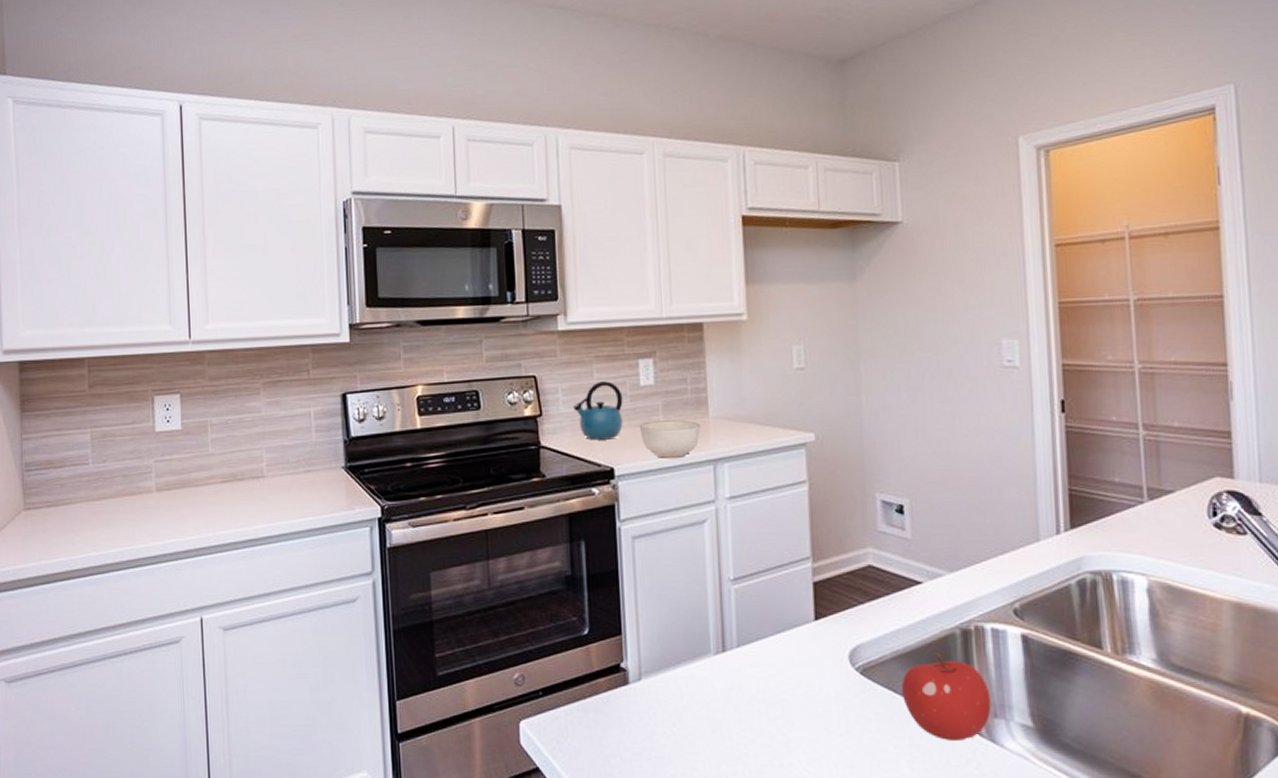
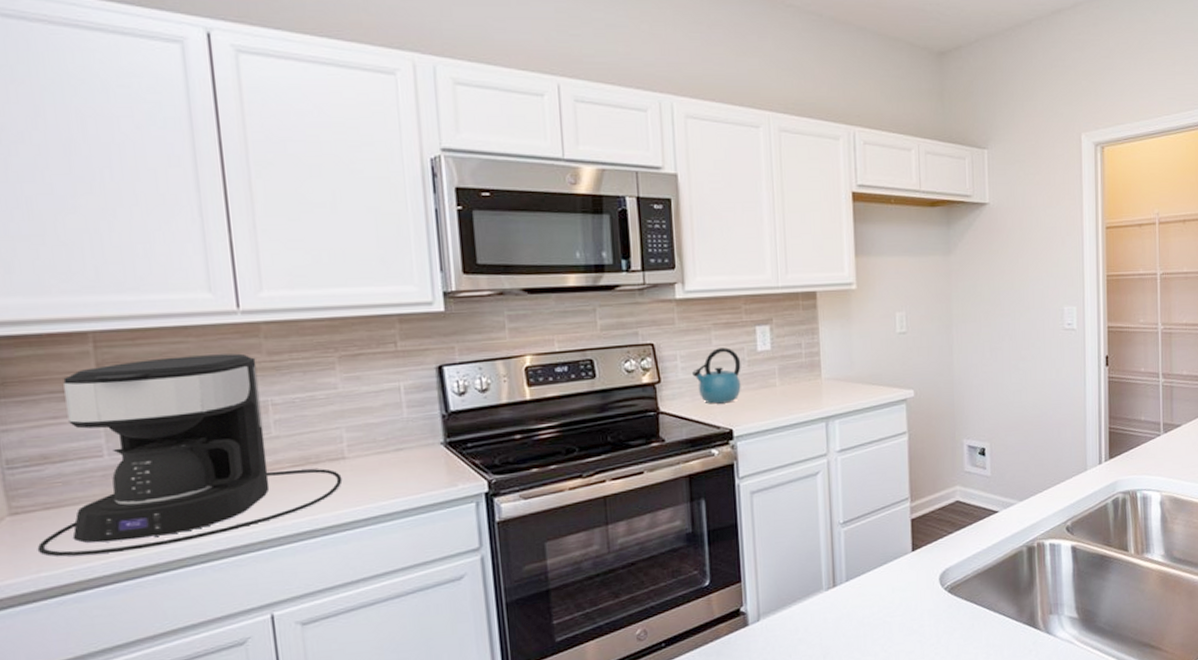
coffee maker: none [40,378,261,550] -> present [37,353,343,557]
bowl: present [640,420,701,460] -> none [757,382,814,419]
fruit: present [901,653,991,740] -> none [980,568,1048,637]

